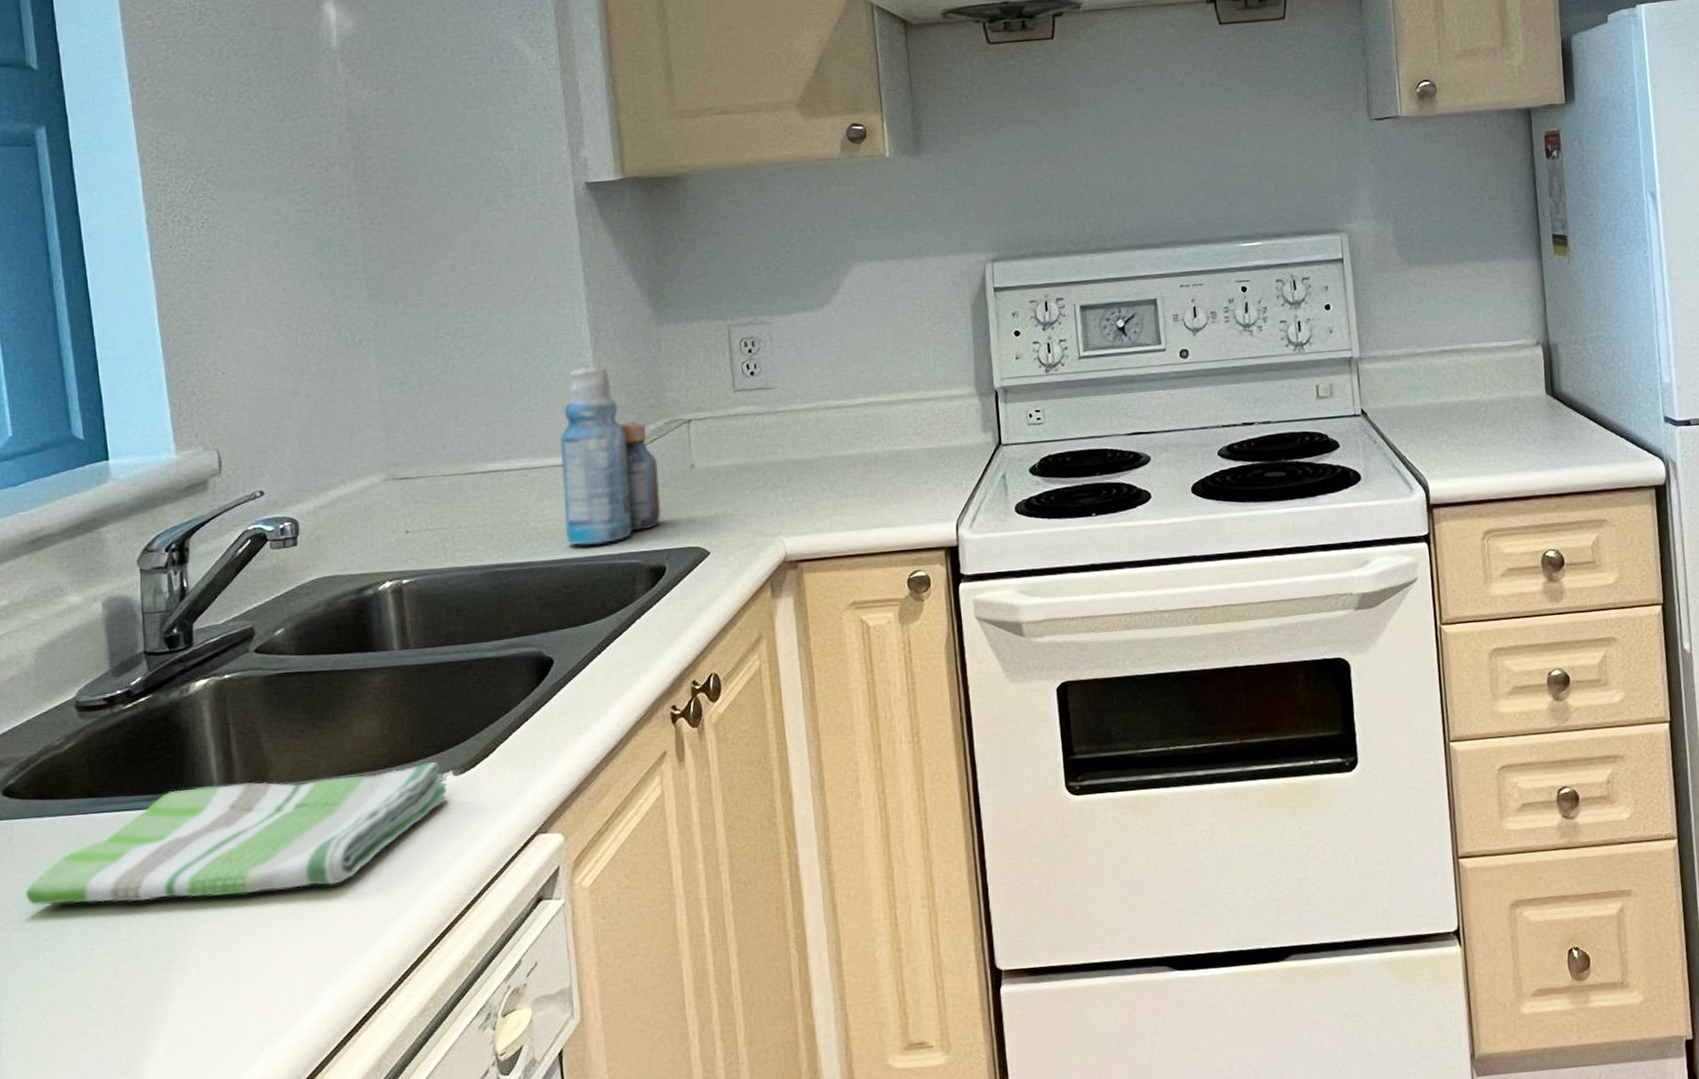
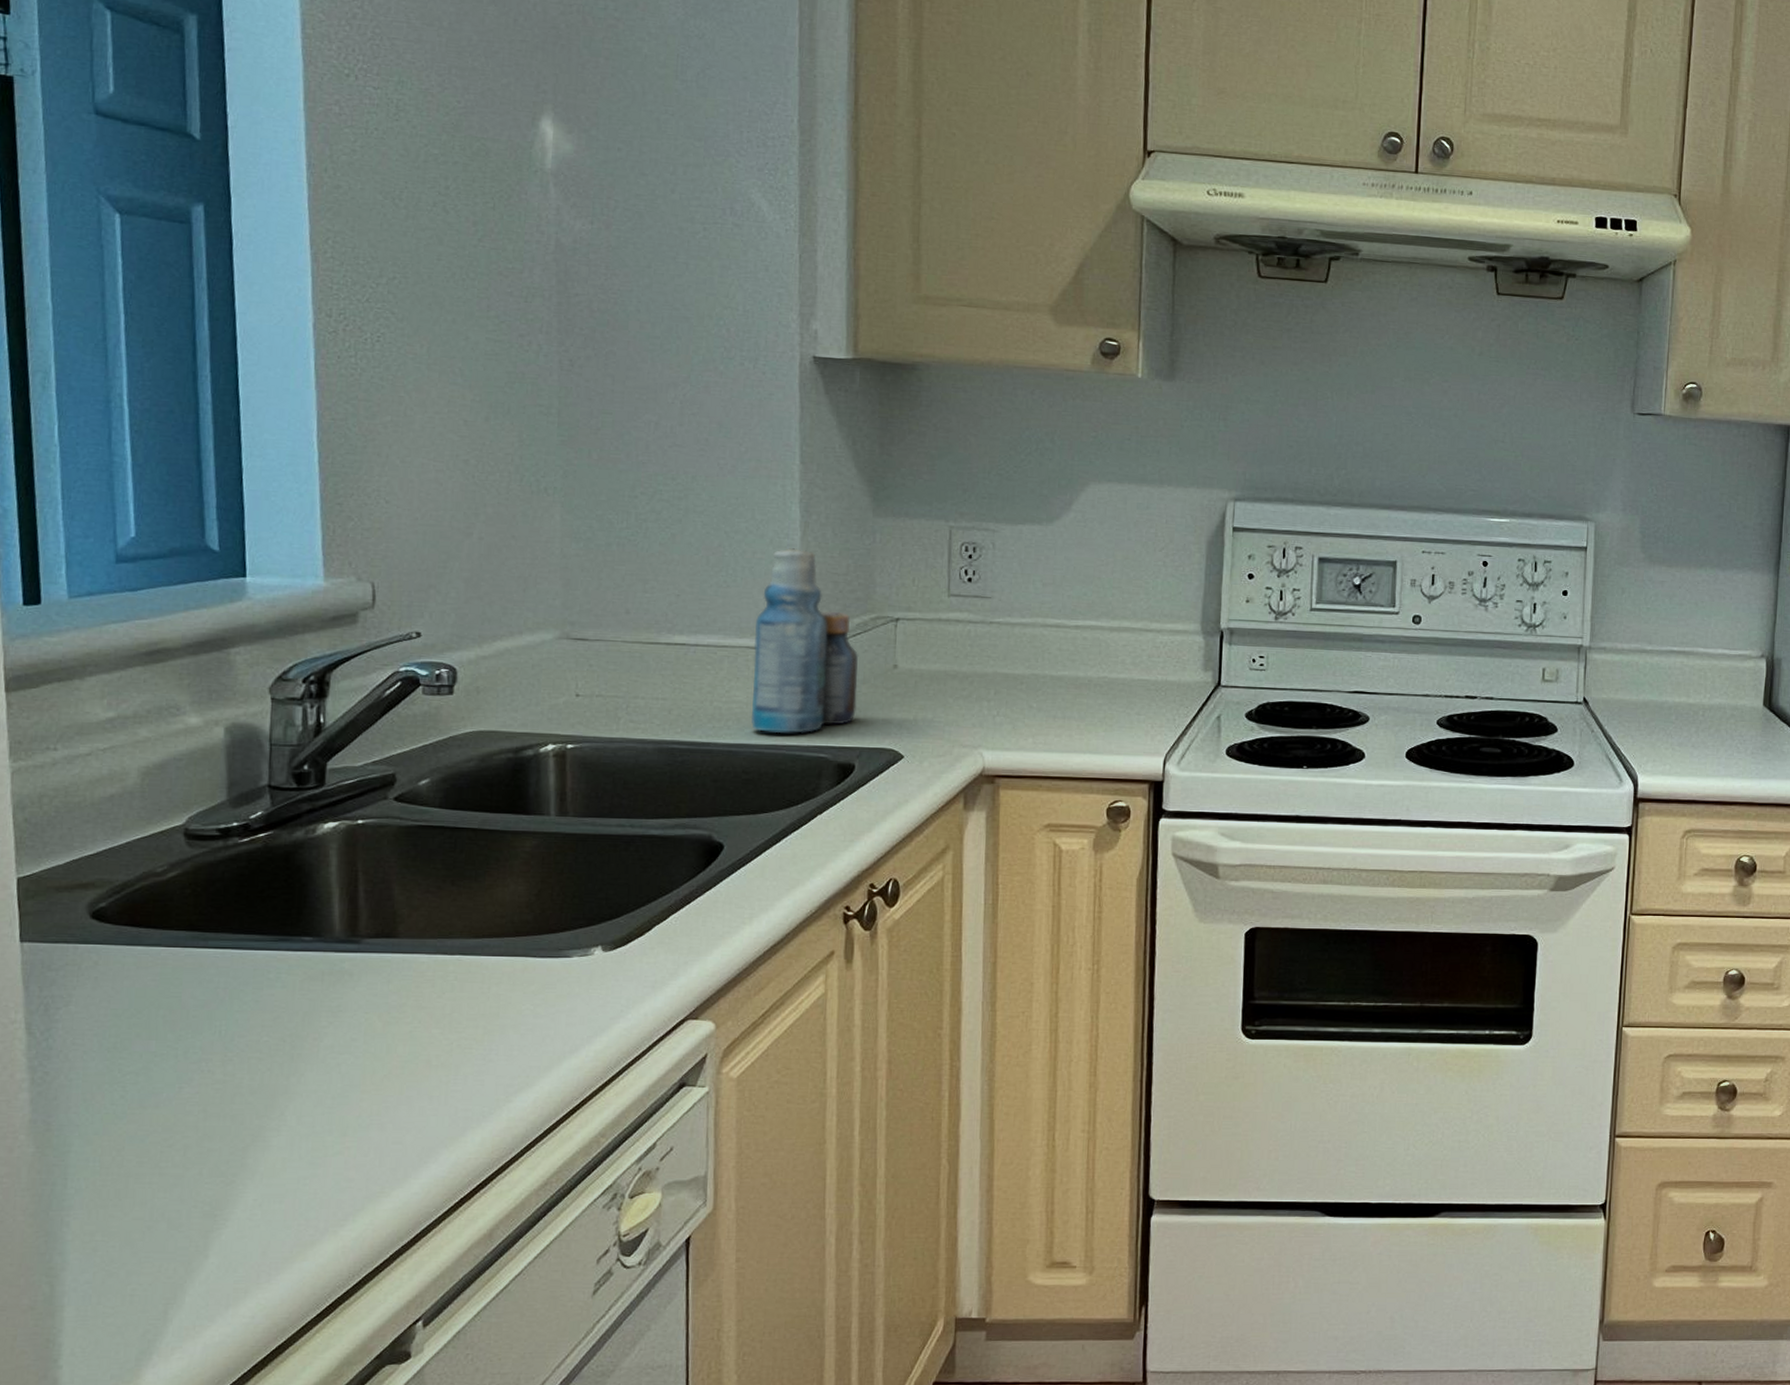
dish towel: present [26,762,448,906] -> none [109,933,595,1048]

